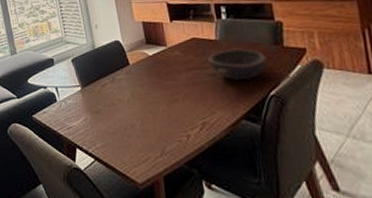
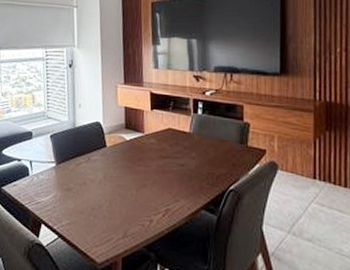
bowl: present [208,48,267,80] -> none [180,142,231,173]

